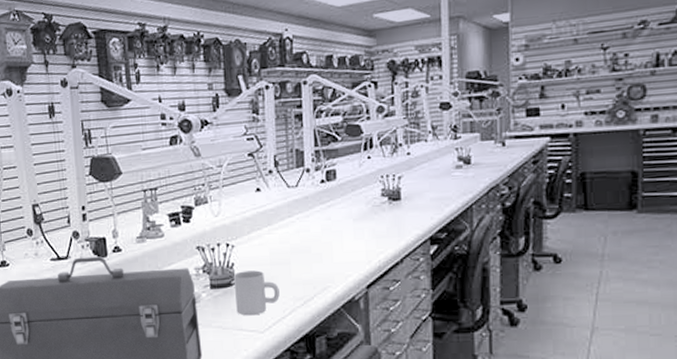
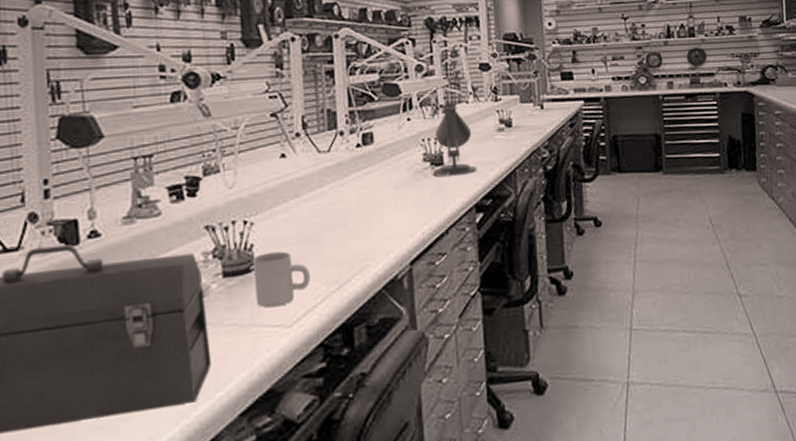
desk lamp: none [391,140,433,212] -> present [433,101,477,178]

